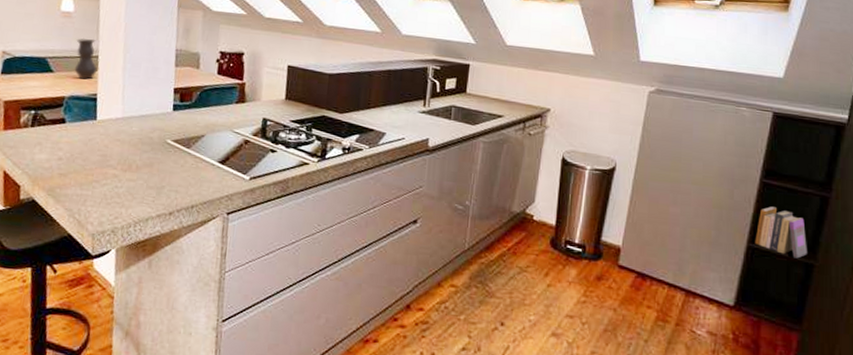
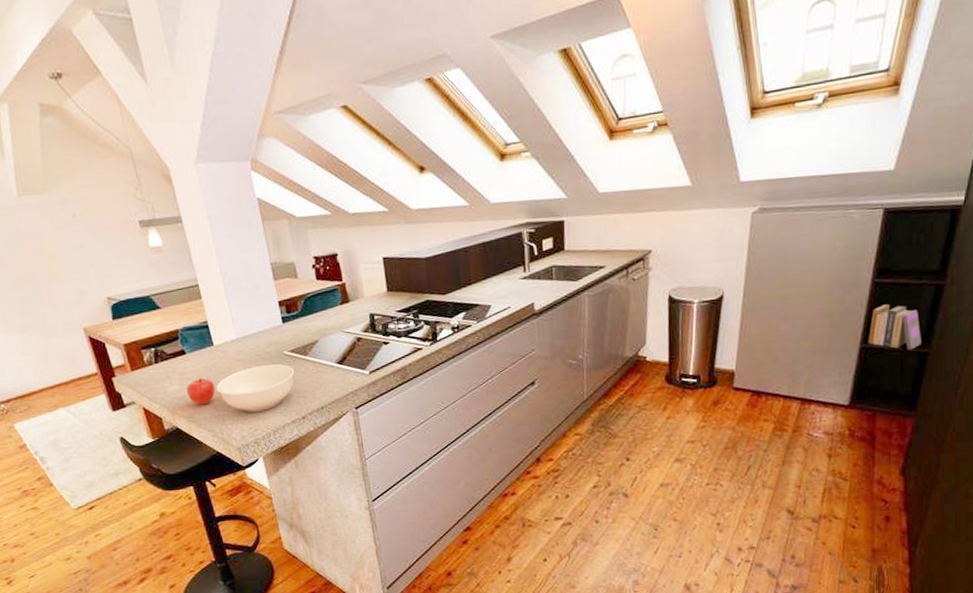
fruit: none [54,150,87,180] -> present [186,377,216,405]
vase: present [74,38,98,80] -> none [173,269,202,310]
bowl: none [87,149,173,199] -> present [216,363,295,412]

